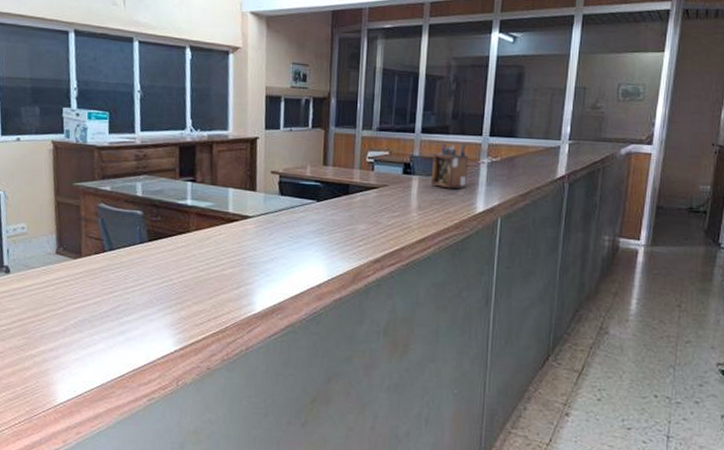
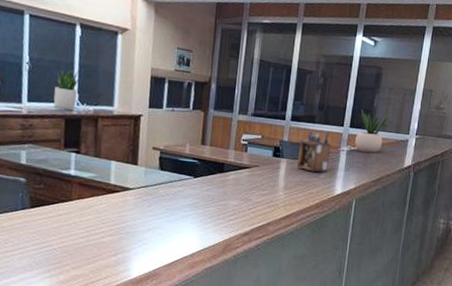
planter: none [166,93,192,138] -> present [53,68,79,111]
potted plant: none [497,114,535,165] -> present [355,109,388,154]

